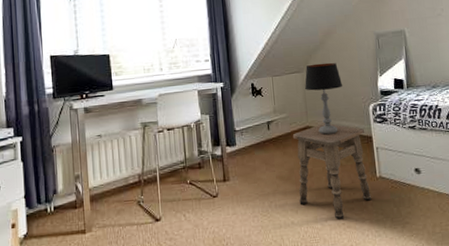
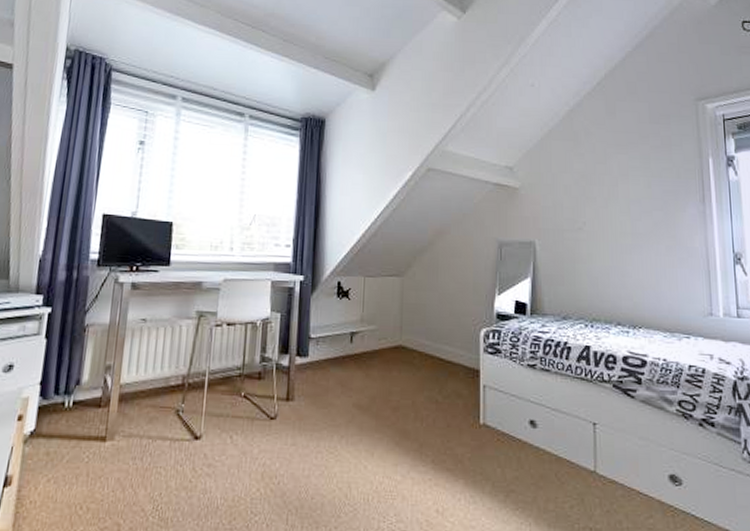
side table: present [292,123,372,220] -> none [377,344,471,473]
table lamp: present [304,62,343,135] -> none [402,268,451,361]

